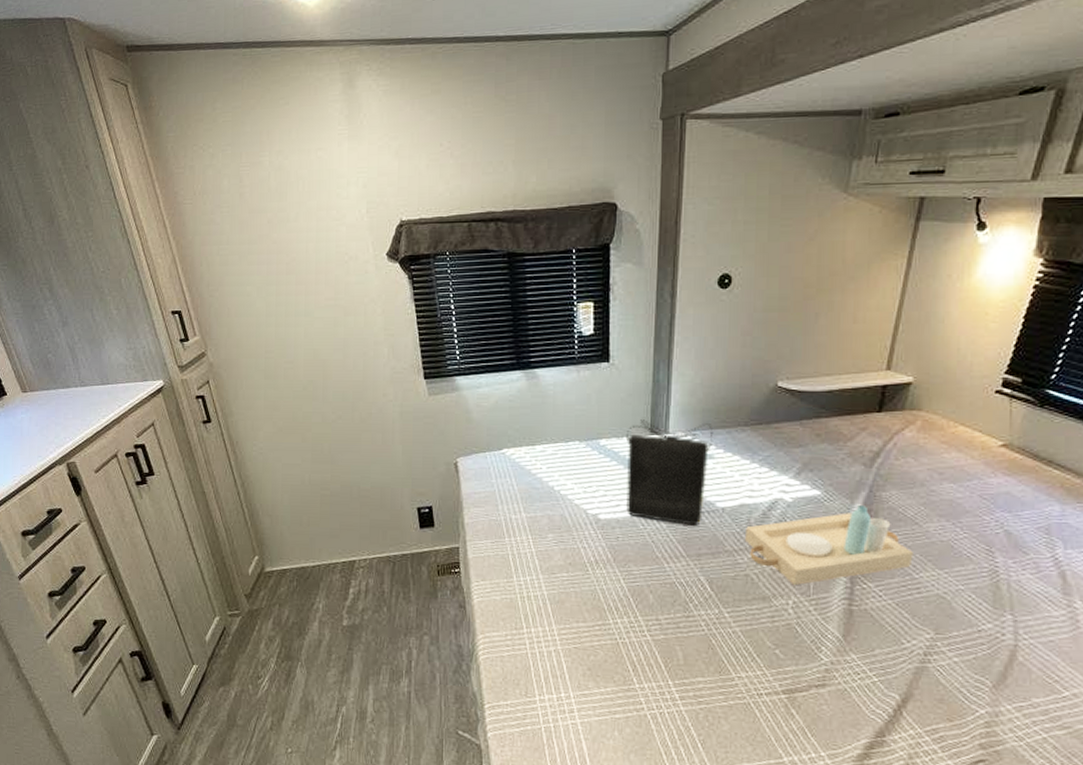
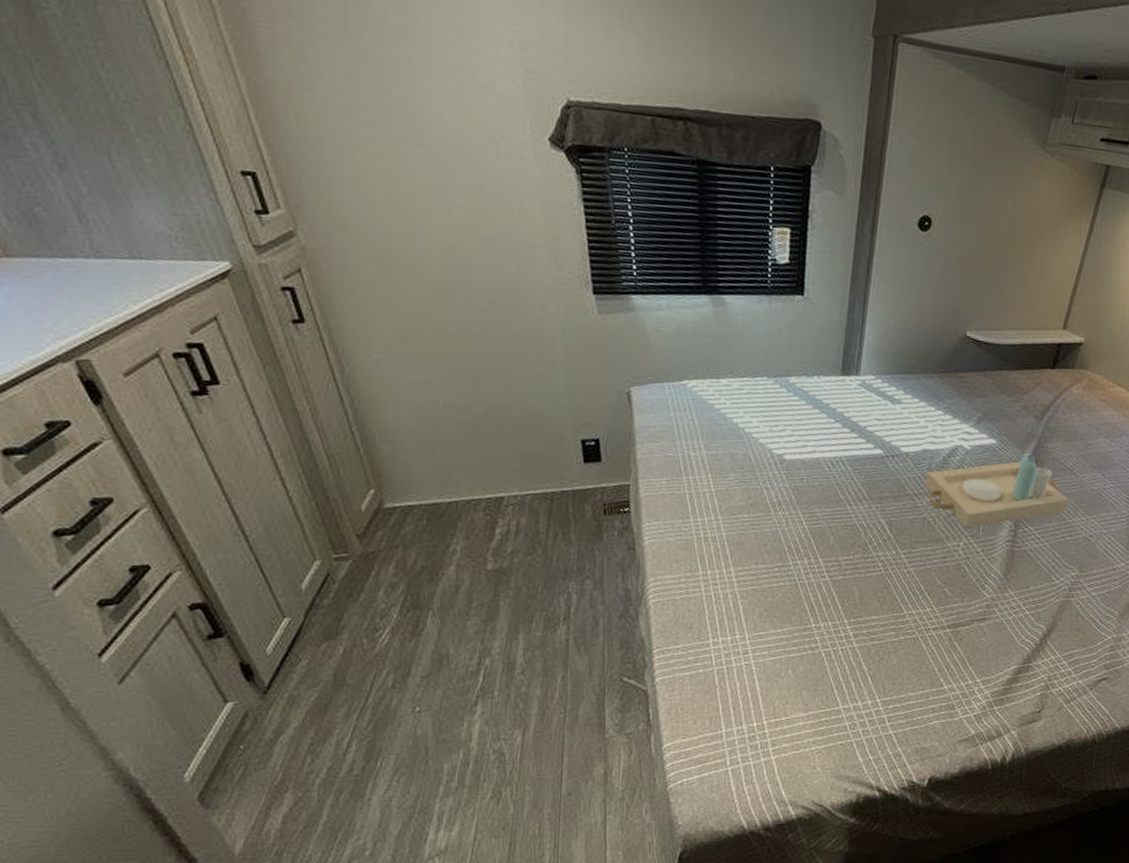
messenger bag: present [625,419,714,526] -> none [813,359,903,470]

